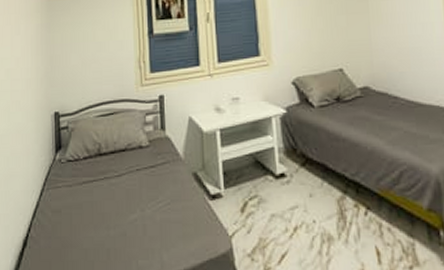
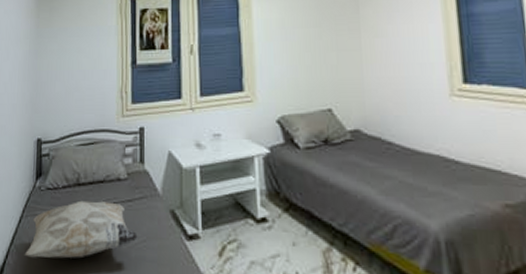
decorative pillow: none [47,169,162,229] -> present [24,200,138,259]

